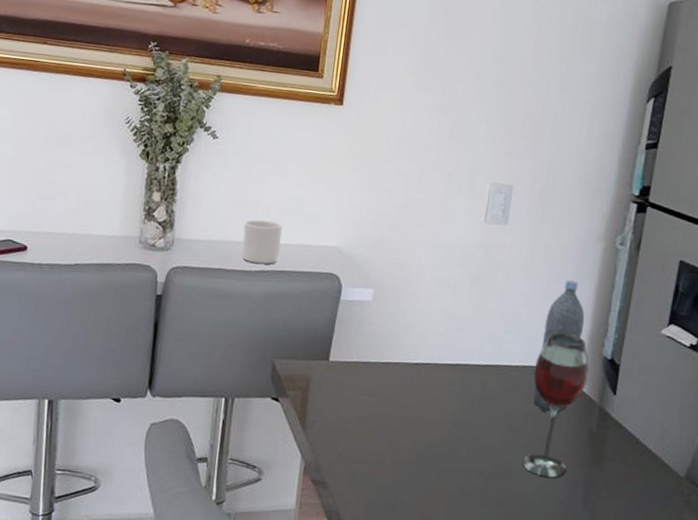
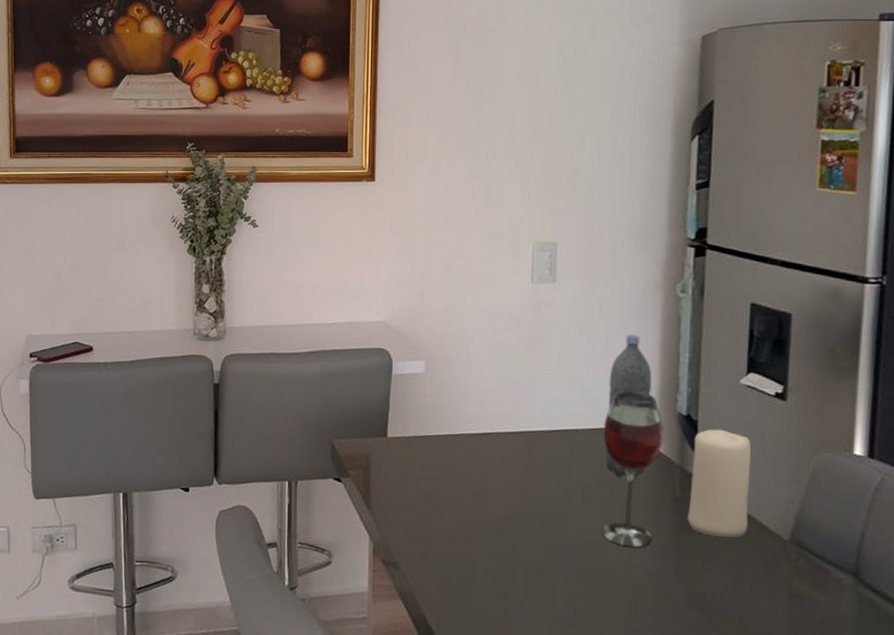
mug: present [242,219,283,265] -> none [290,301,328,346]
candle: none [599,373,664,473] -> present [687,429,752,538]

